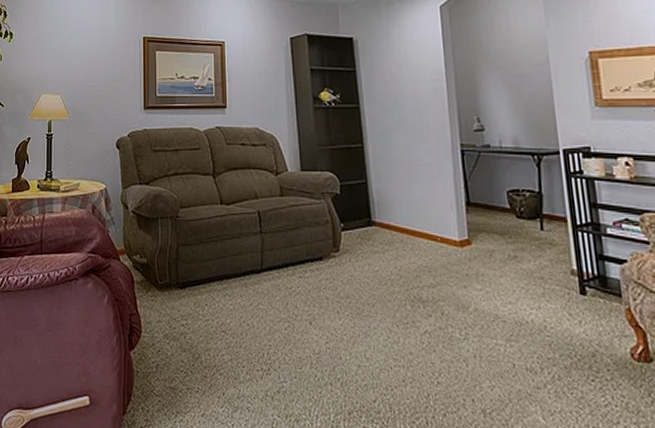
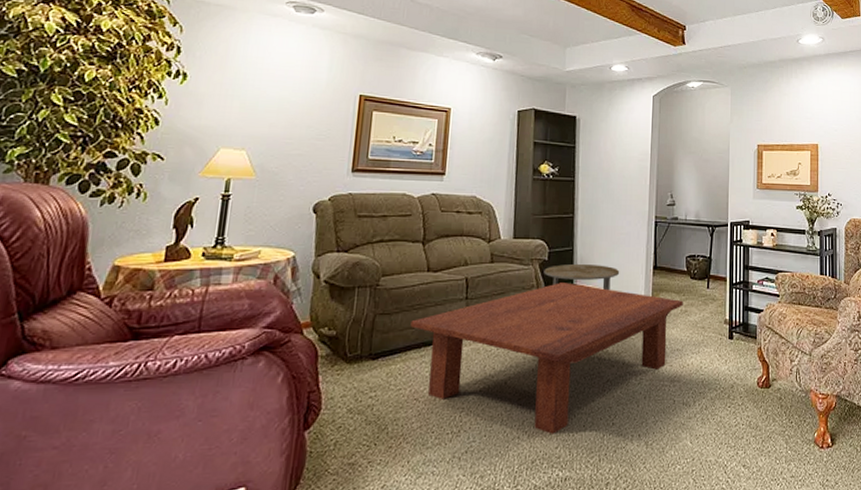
coffee table: none [211,218,511,385] -> present [410,282,683,434]
side table: none [337,199,425,229] -> present [544,264,620,291]

